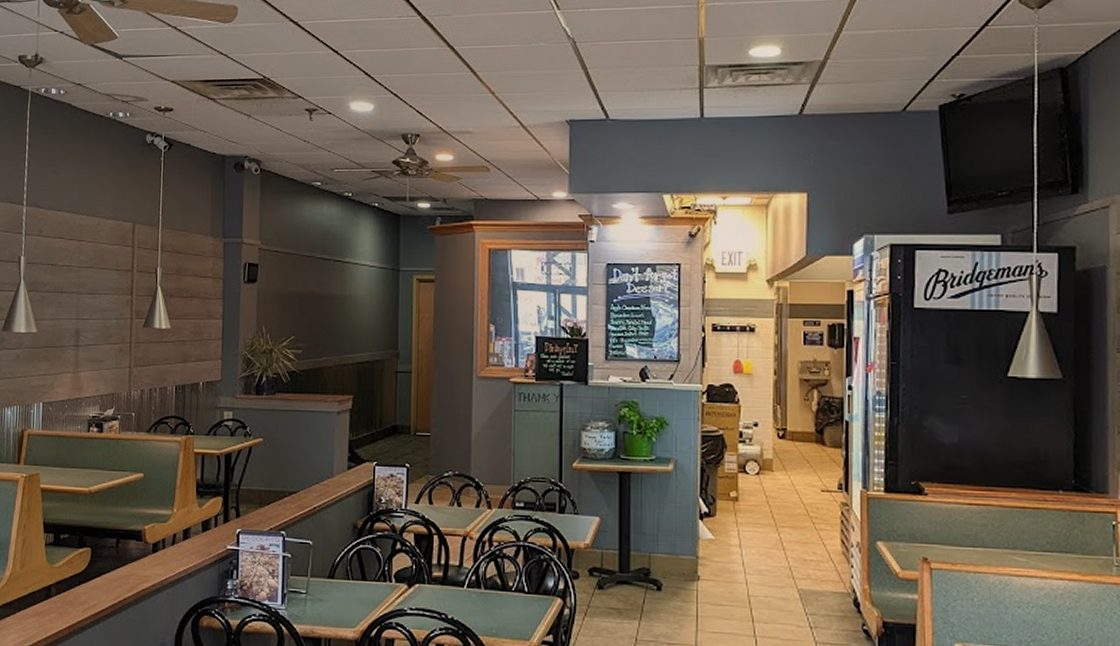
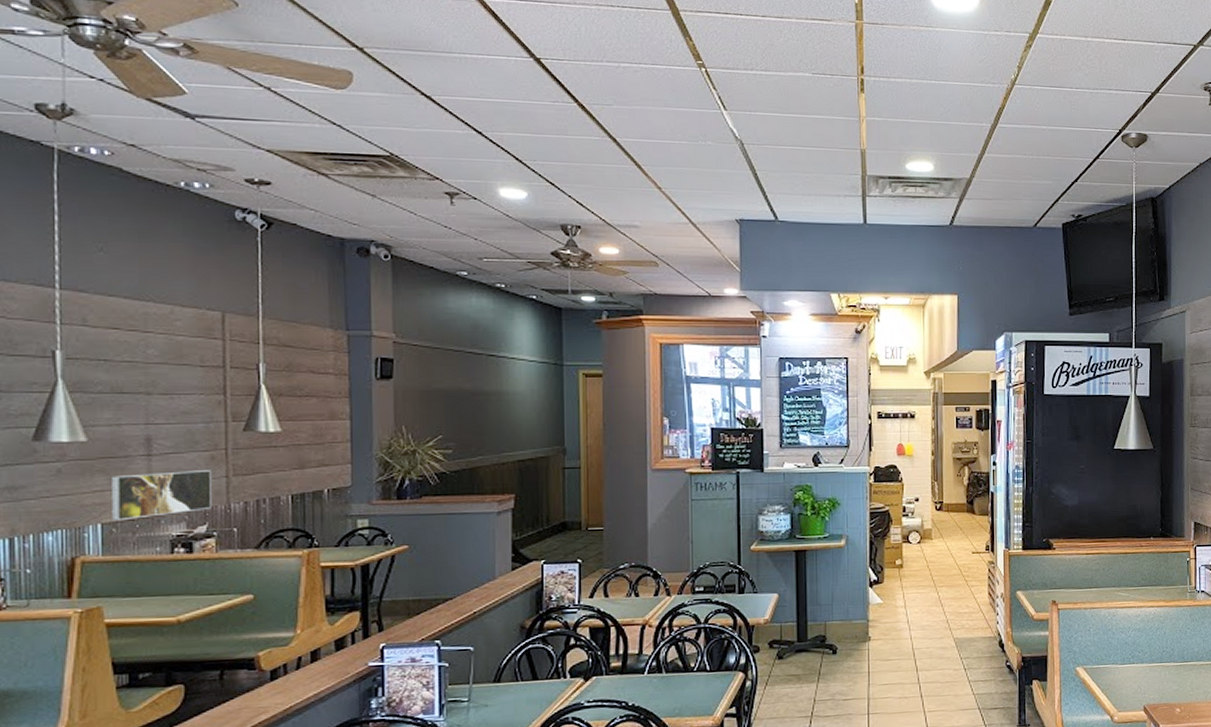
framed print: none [50,360,119,401] -> present [110,470,212,521]

